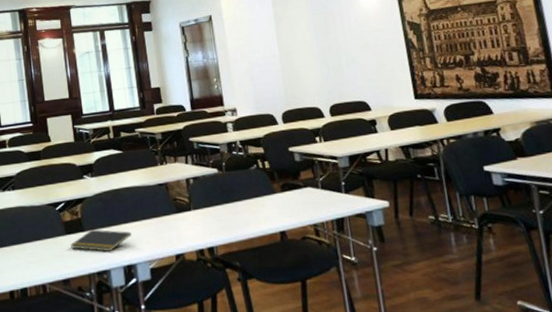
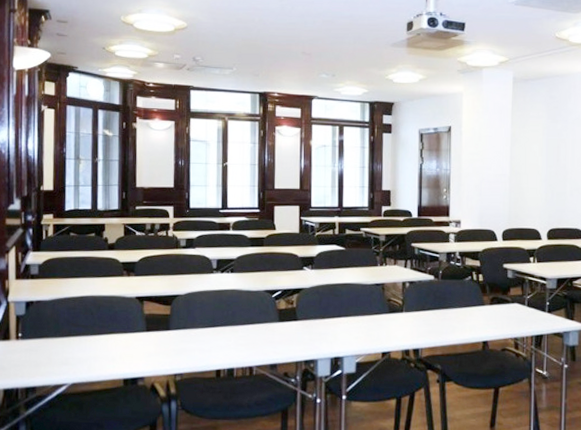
notepad: present [69,229,131,252] -> none [281,320,342,343]

